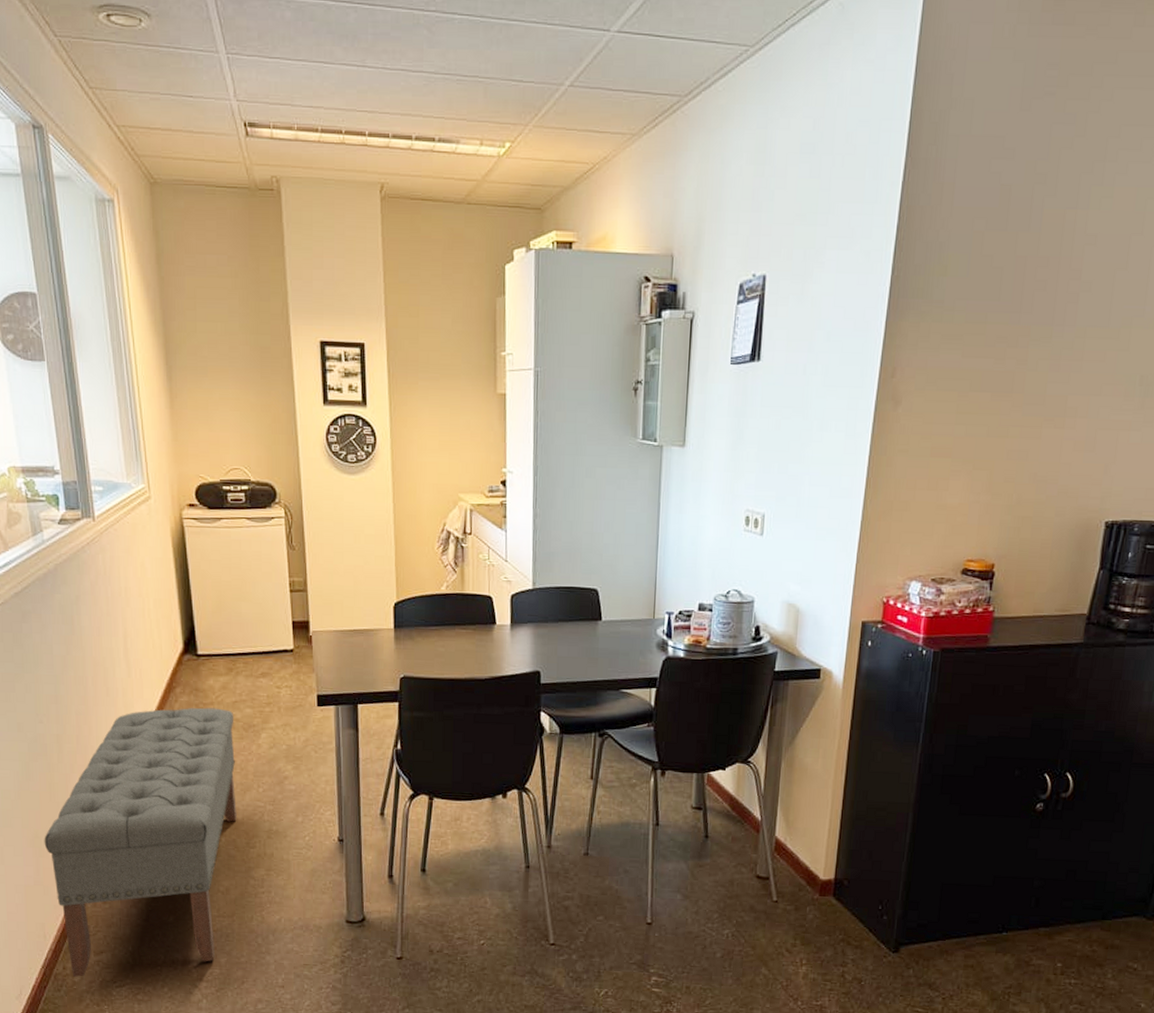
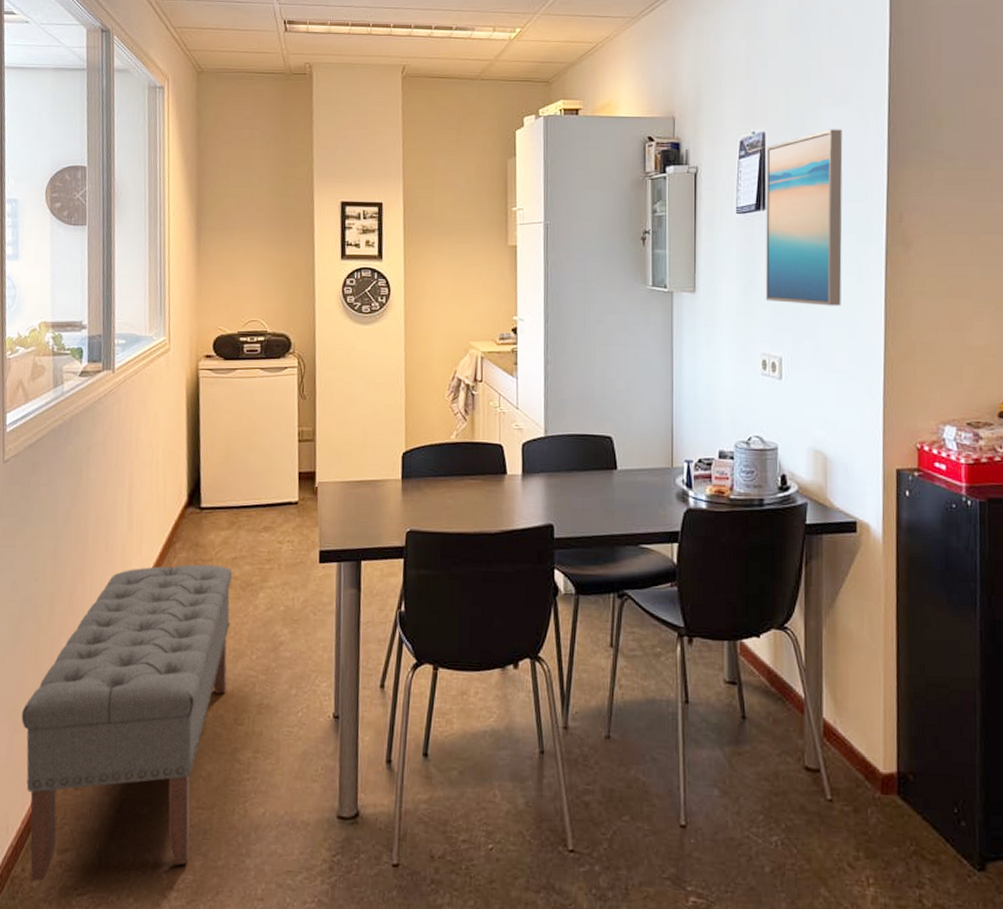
wall art: none [753,273,845,464] -> present [765,129,843,306]

